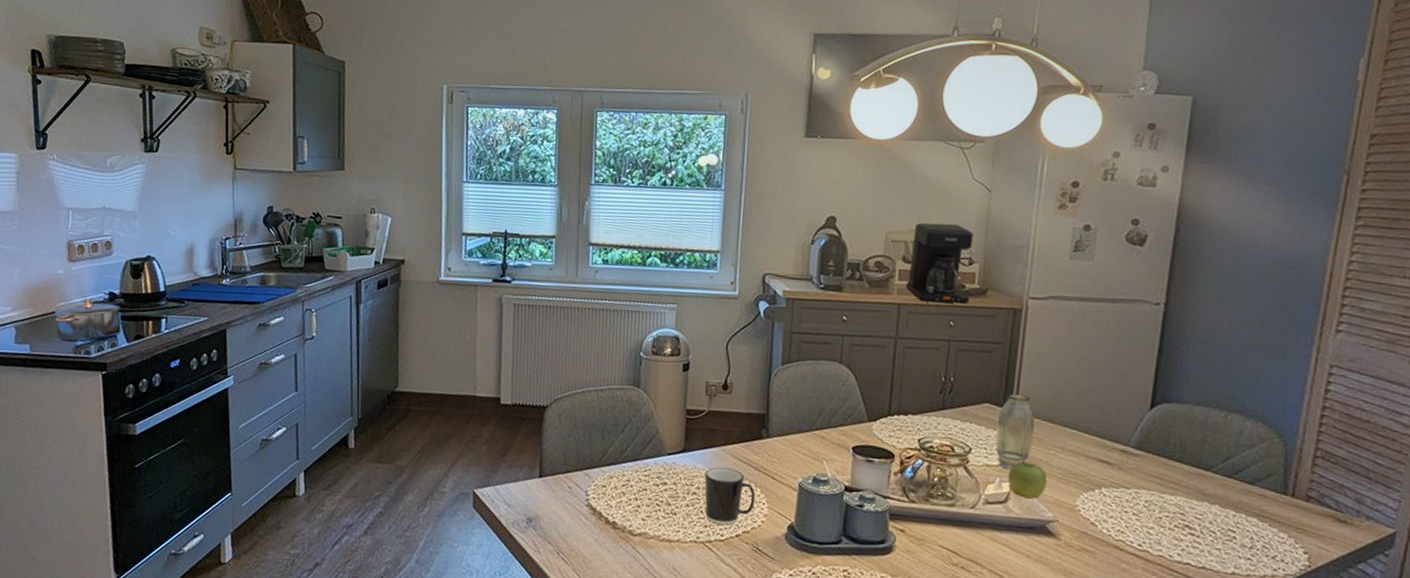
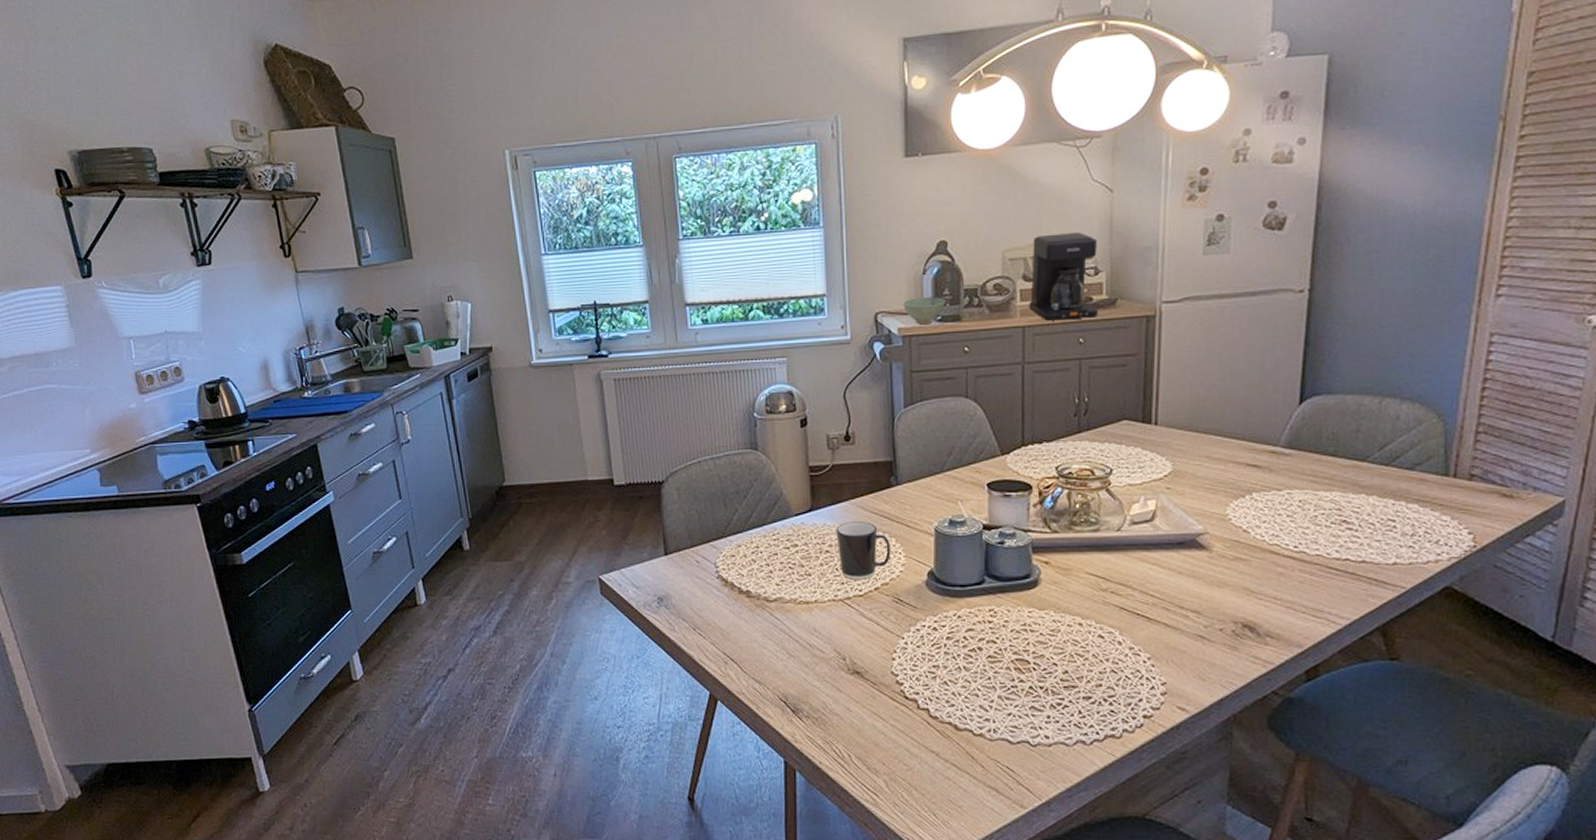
cooking pot: present [54,298,121,342] -> none [135,429,208,477]
bowl: none [790,264,829,291] -> present [903,297,945,325]
vase: present [995,393,1035,470] -> none [1137,406,1178,486]
fruit: present [1007,460,1048,499] -> none [1152,475,1195,514]

